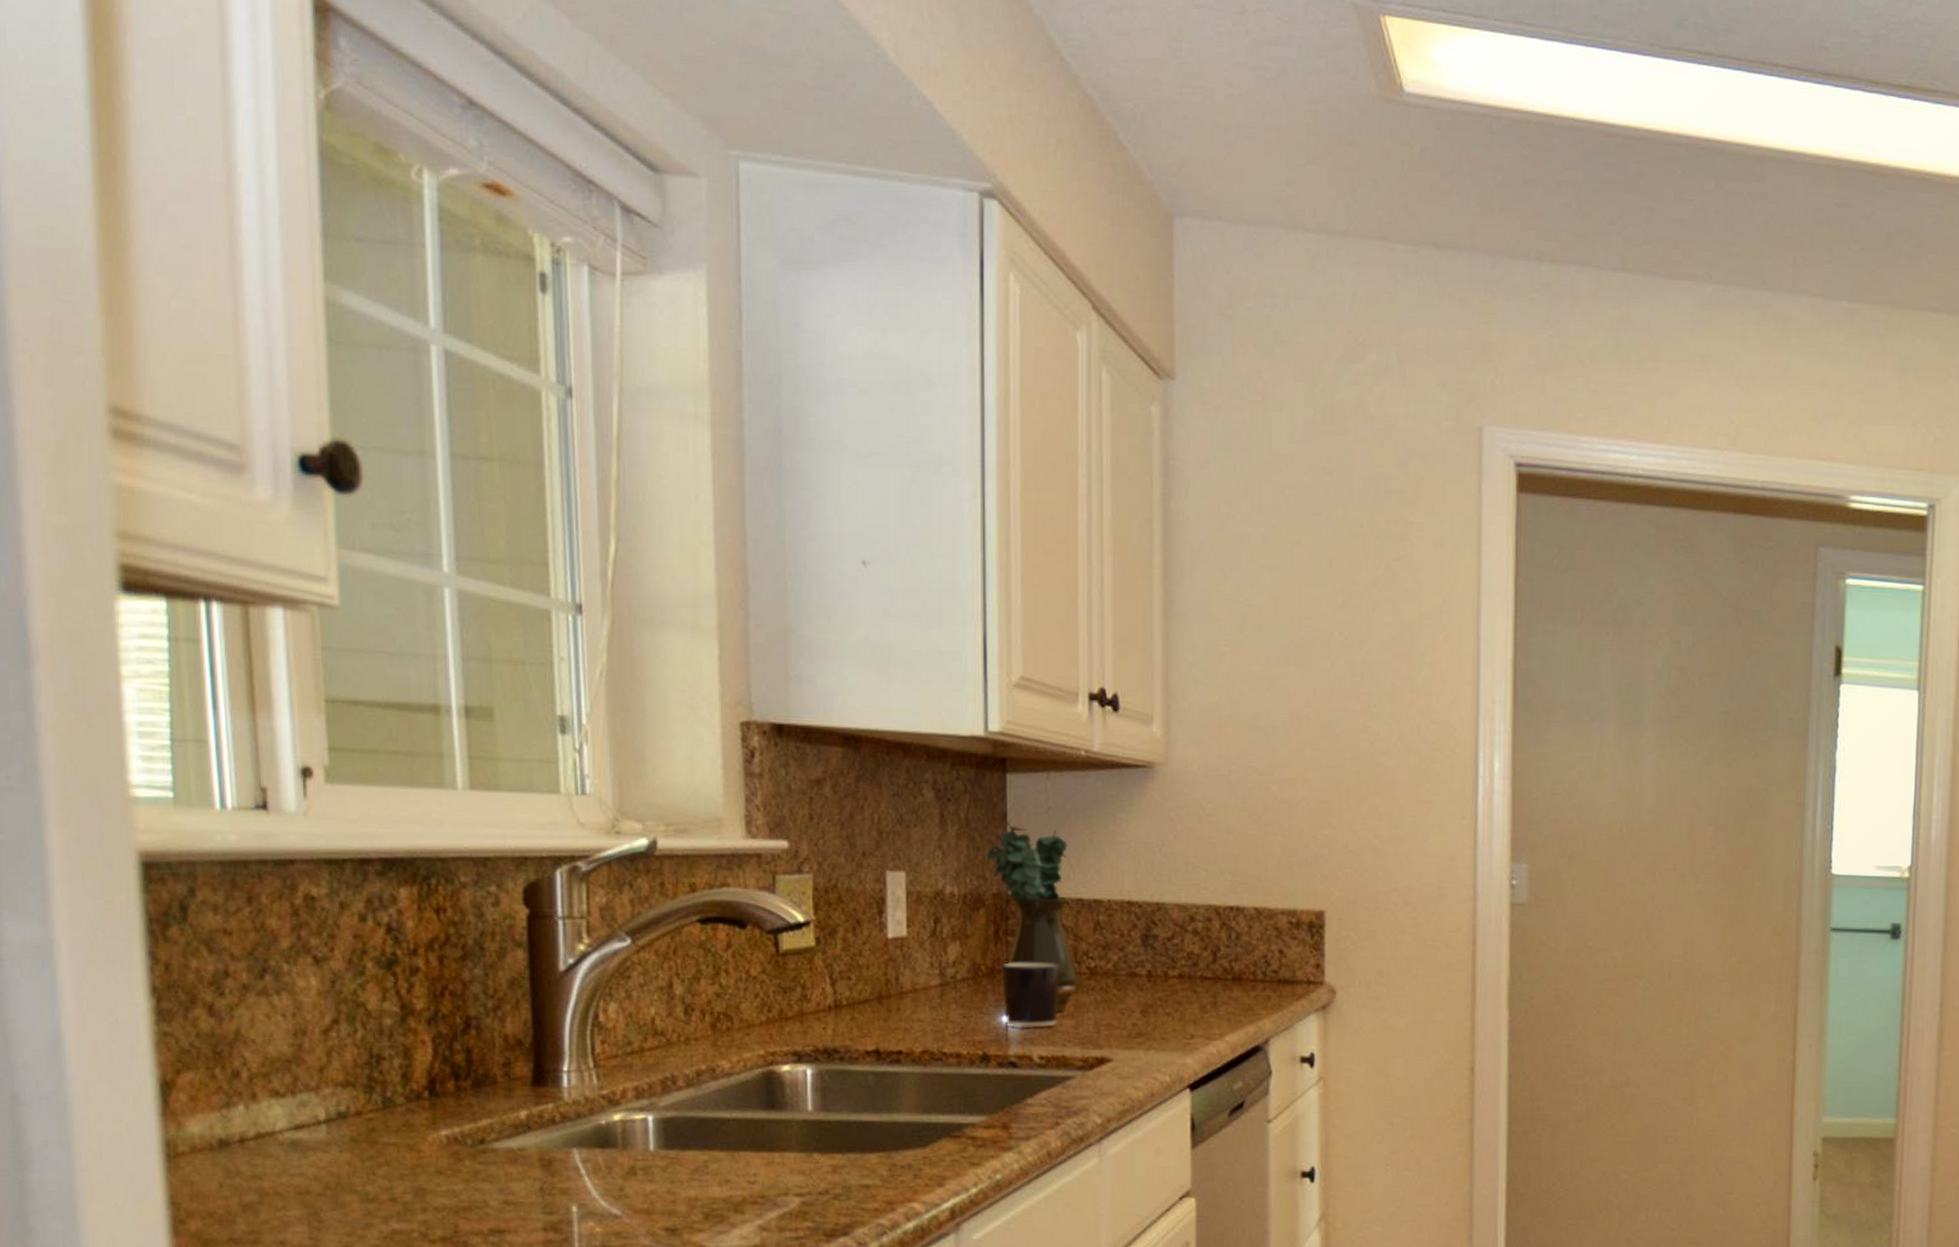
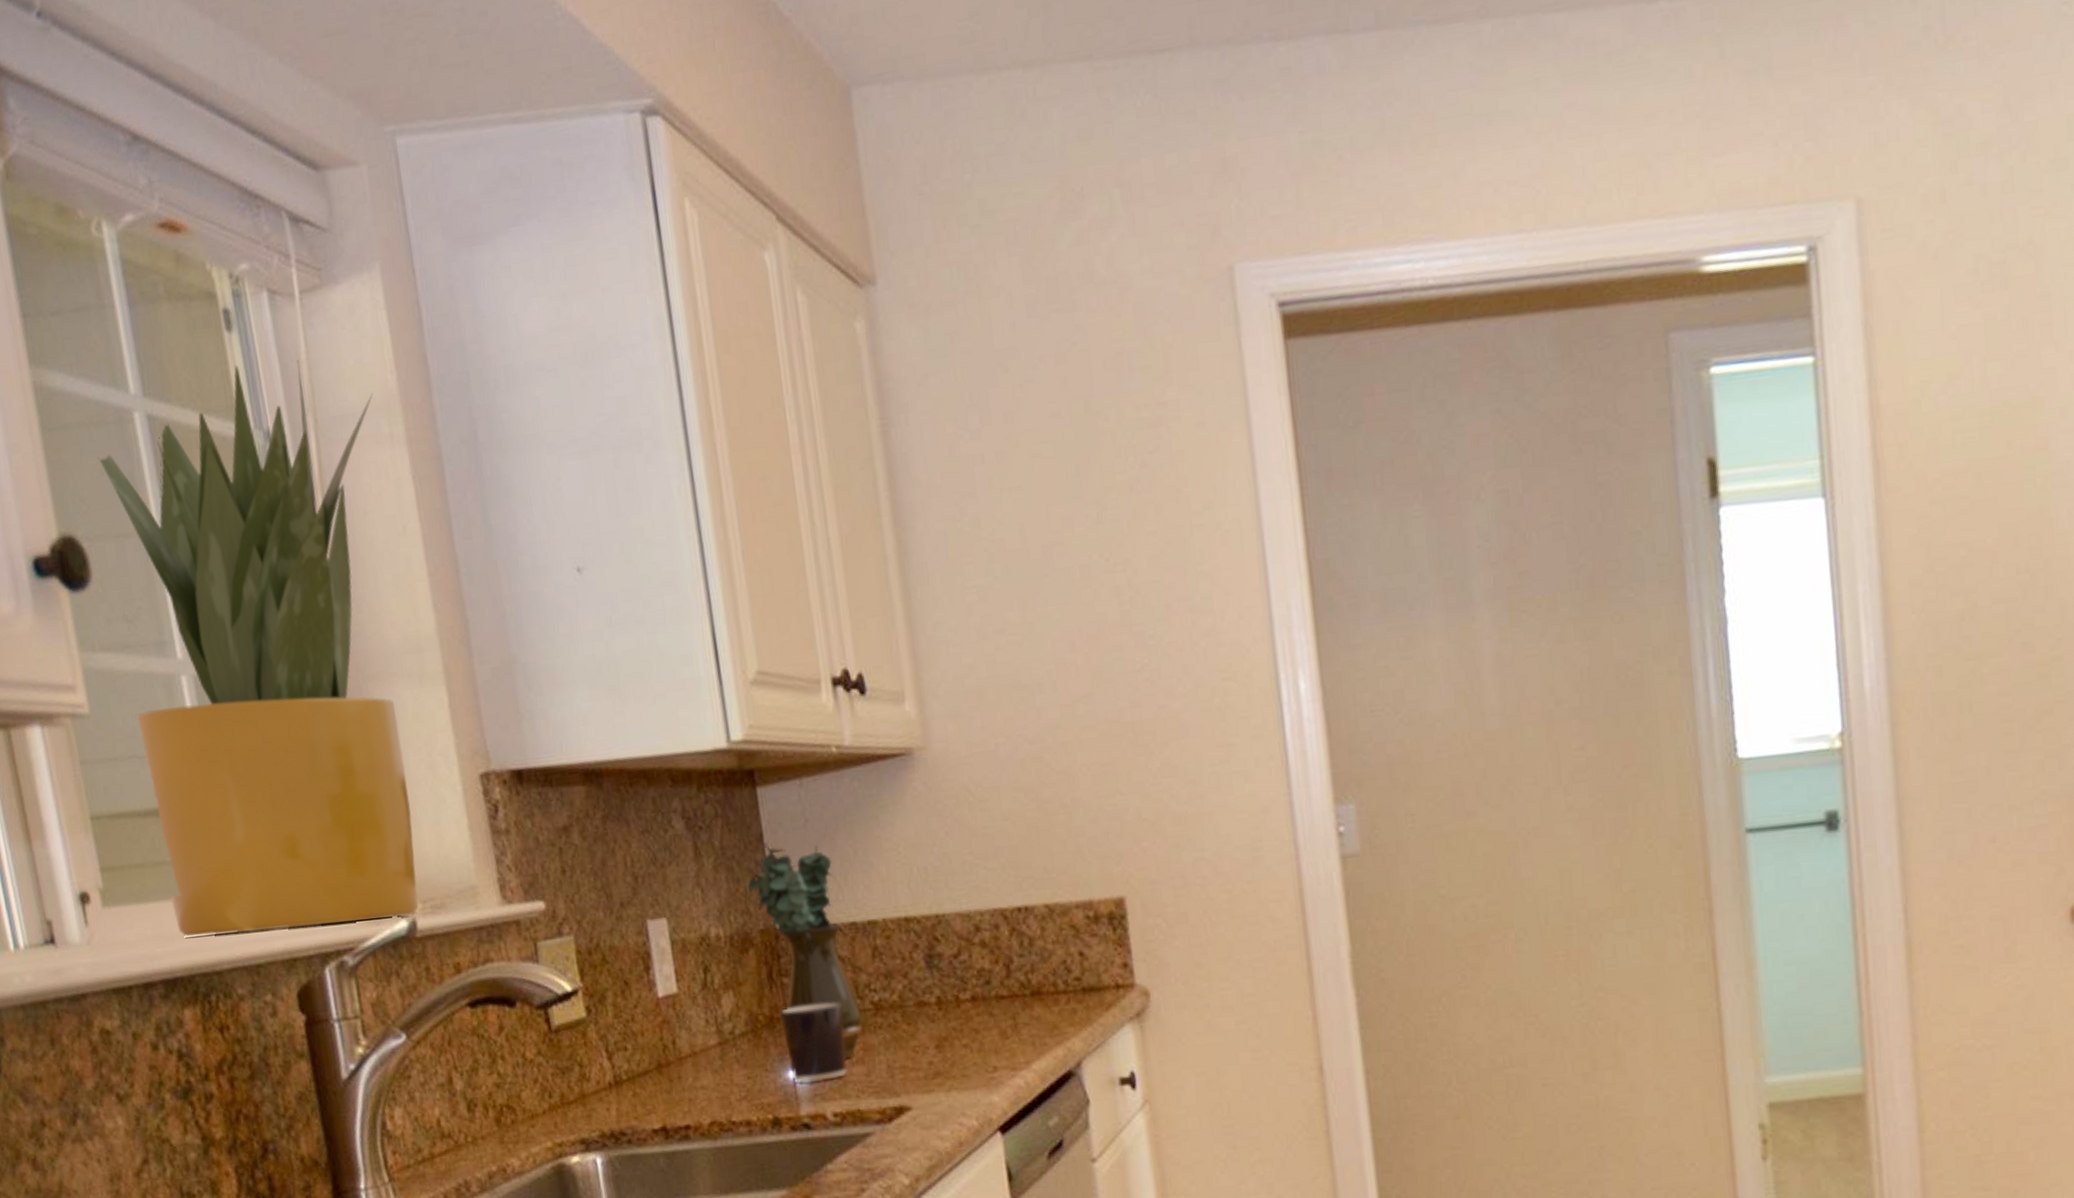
planter: none [385,324,682,836] -> present [98,360,419,936]

